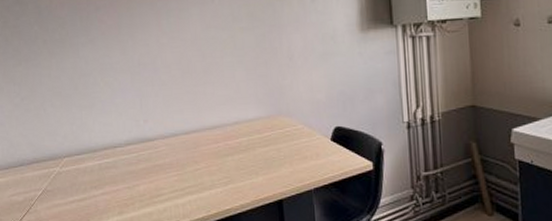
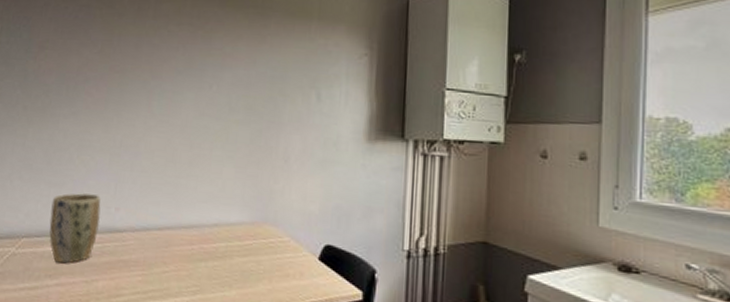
plant pot: none [85,111,133,175] -> present [49,193,101,264]

